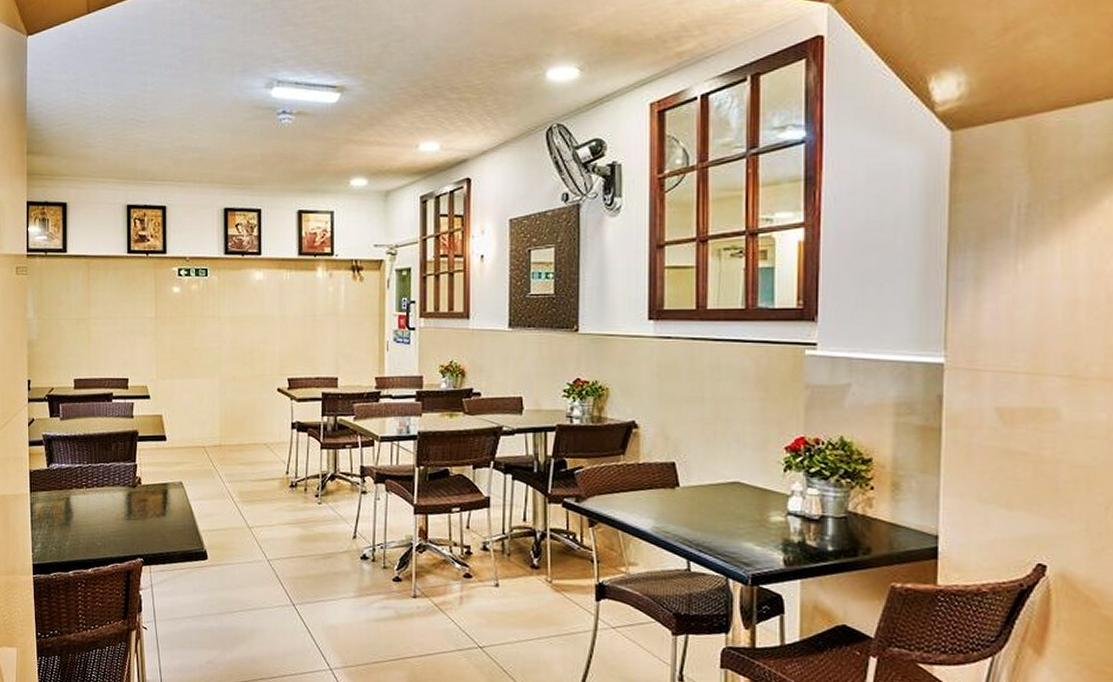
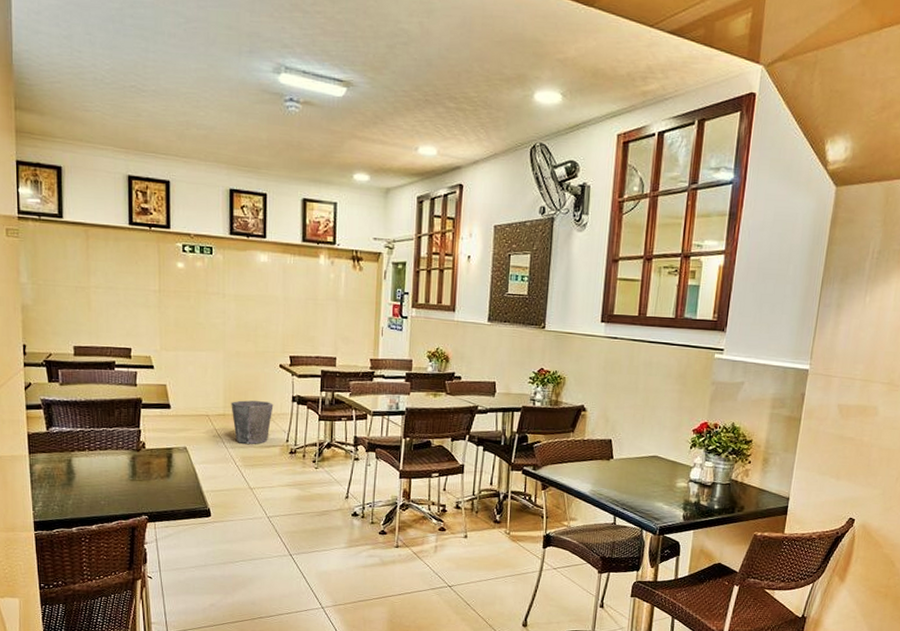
waste bin: none [227,429,272,477] -> present [231,400,274,444]

